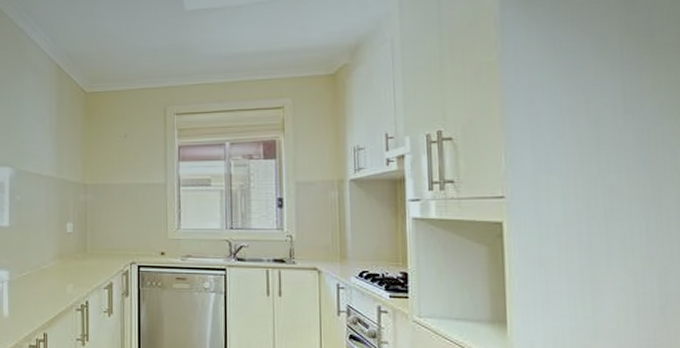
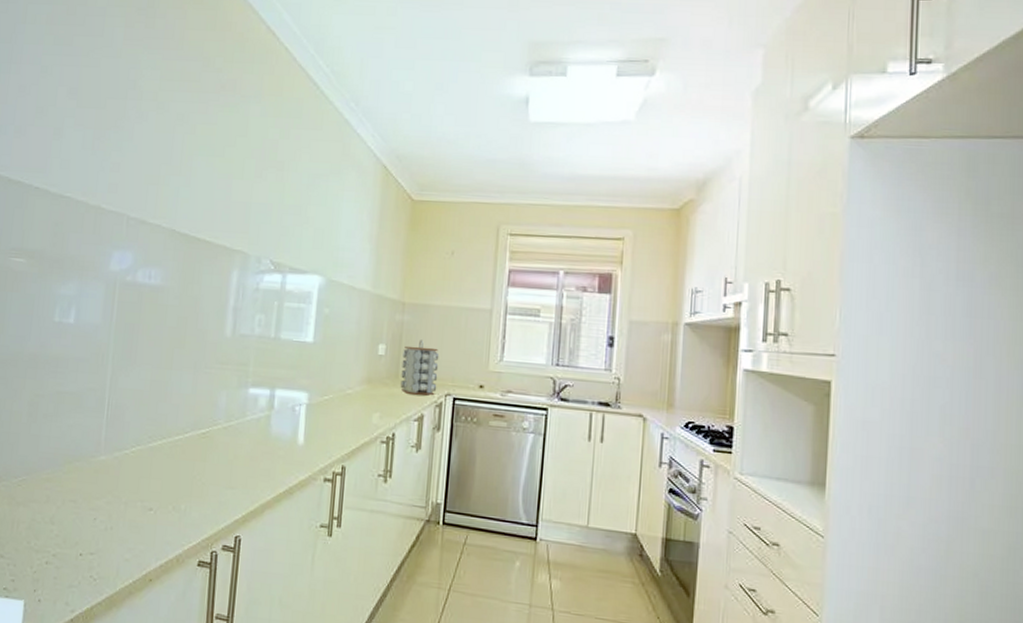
spice rack: none [89,216,122,267] -> present [400,339,440,397]

